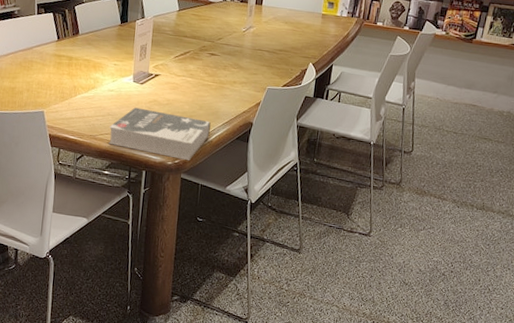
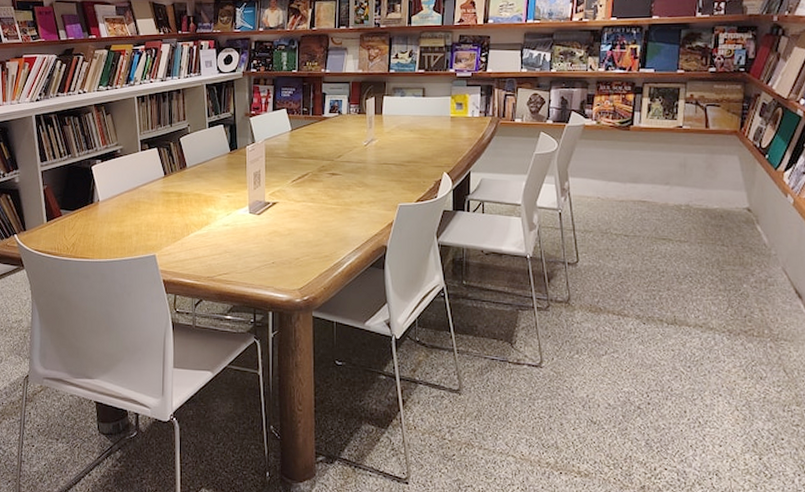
book: present [109,107,211,161] -> none [228,241,339,296]

